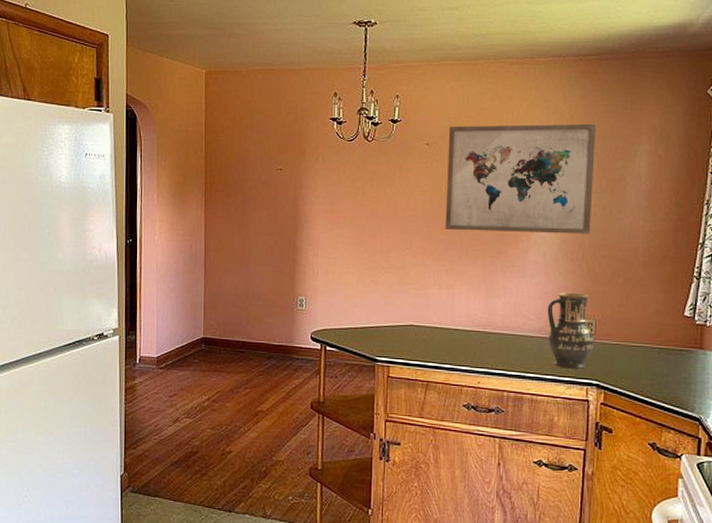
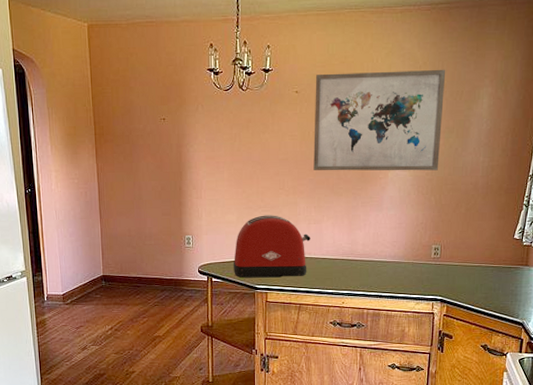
toaster: none [350,277,441,349] -> present [233,215,311,278]
vase: present [547,292,595,369] -> none [400,222,440,287]

